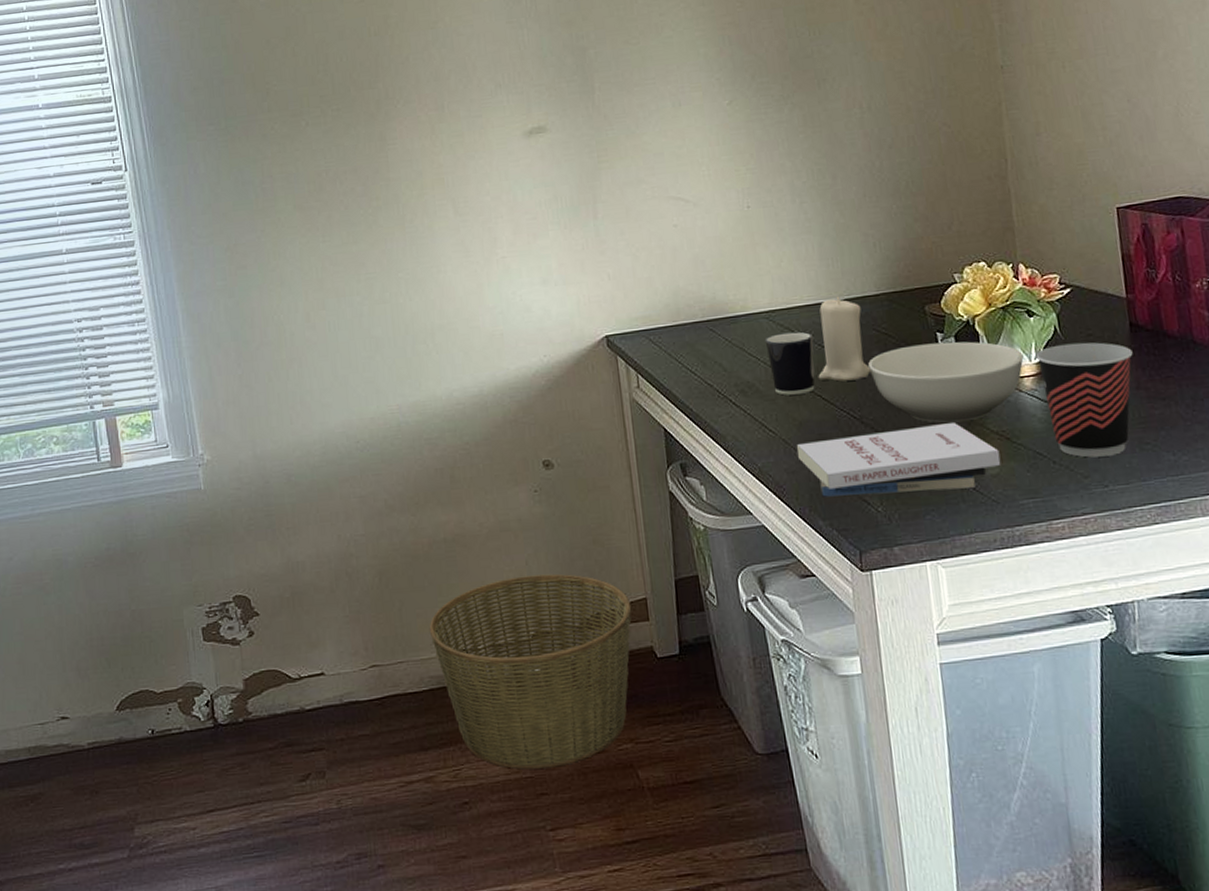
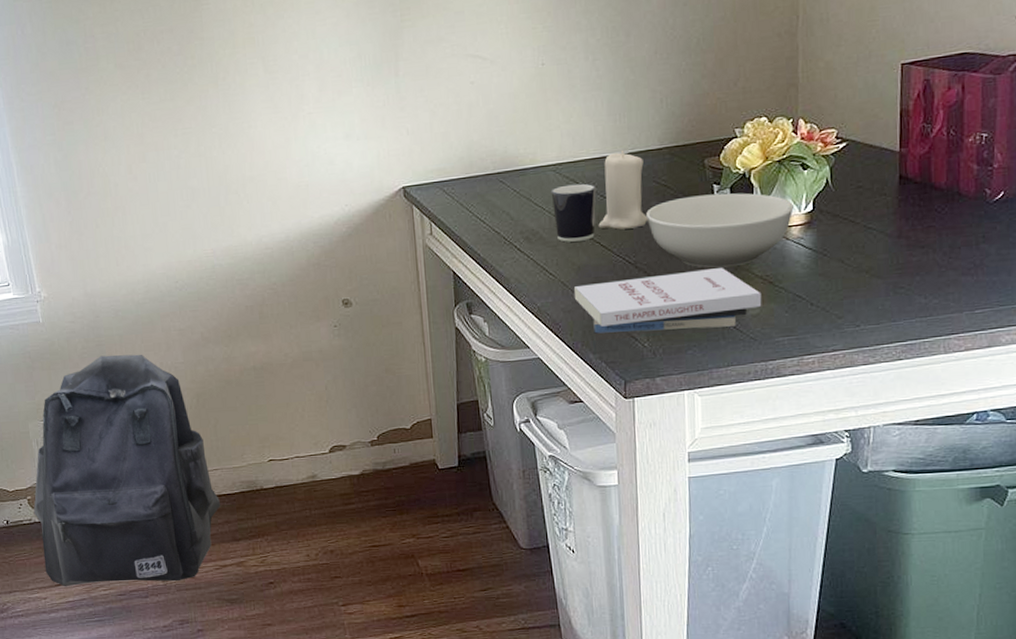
backpack: none [184,525,406,812] -> present [33,354,220,586]
basket: present [429,573,632,770] -> none [240,397,418,558]
cup: present [1035,342,1133,458] -> none [805,194,899,300]

